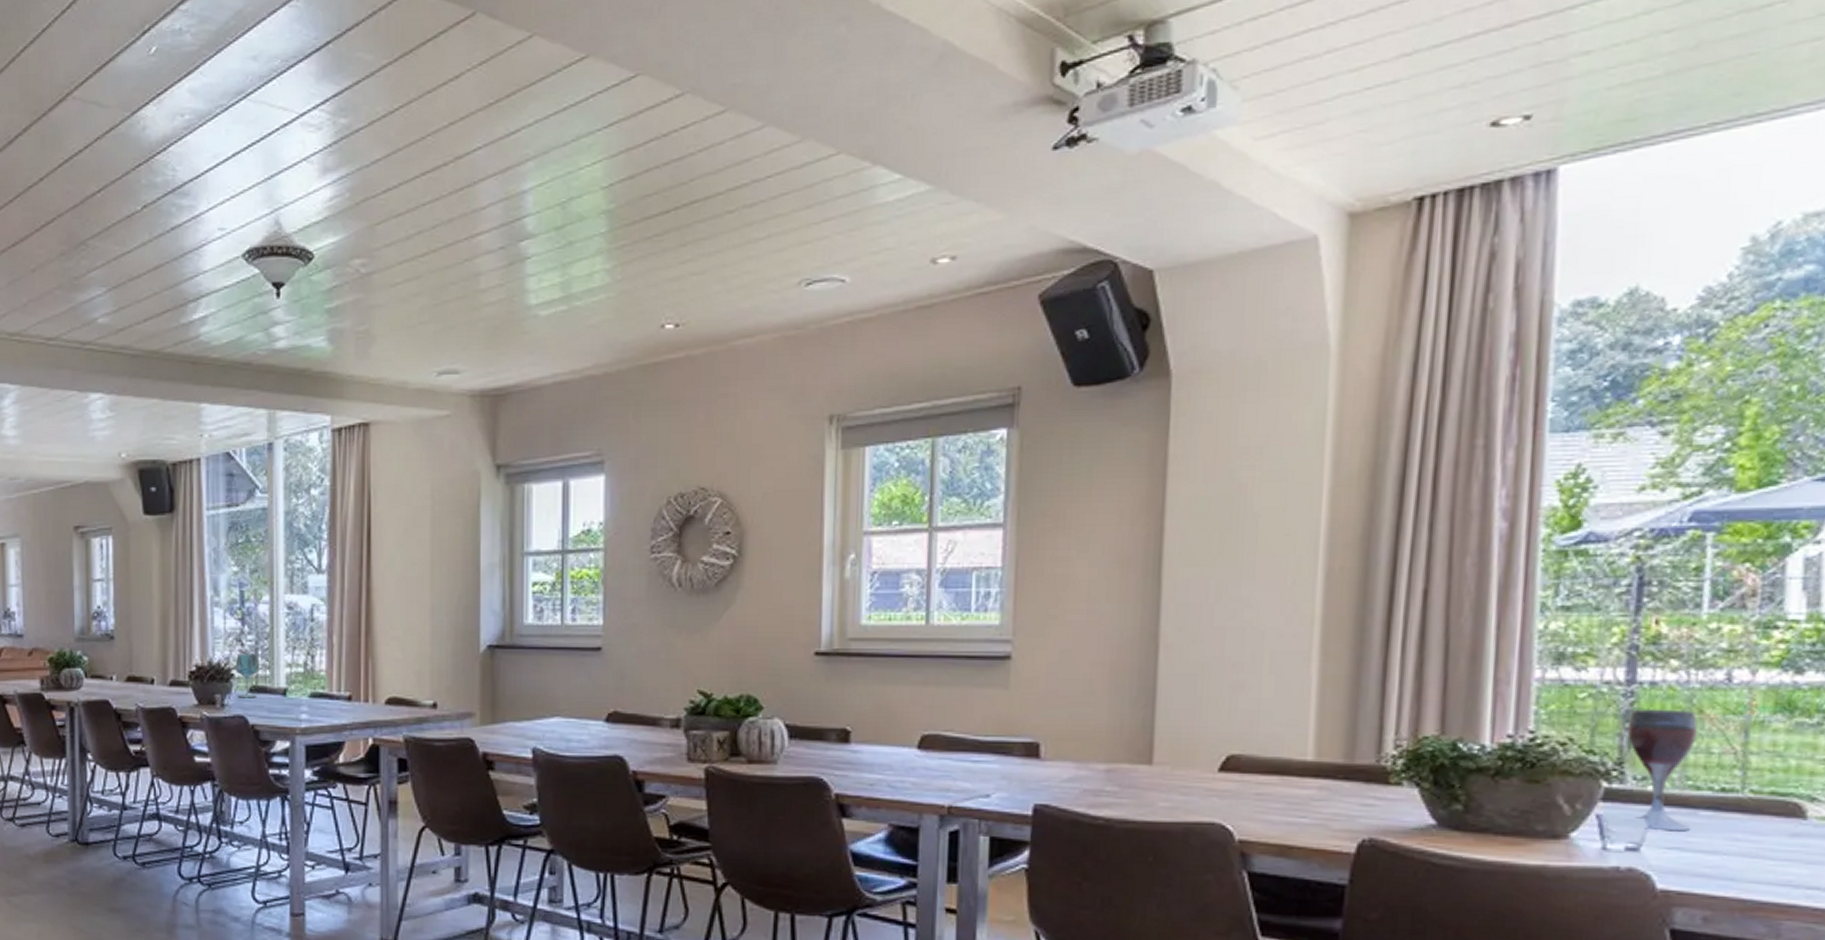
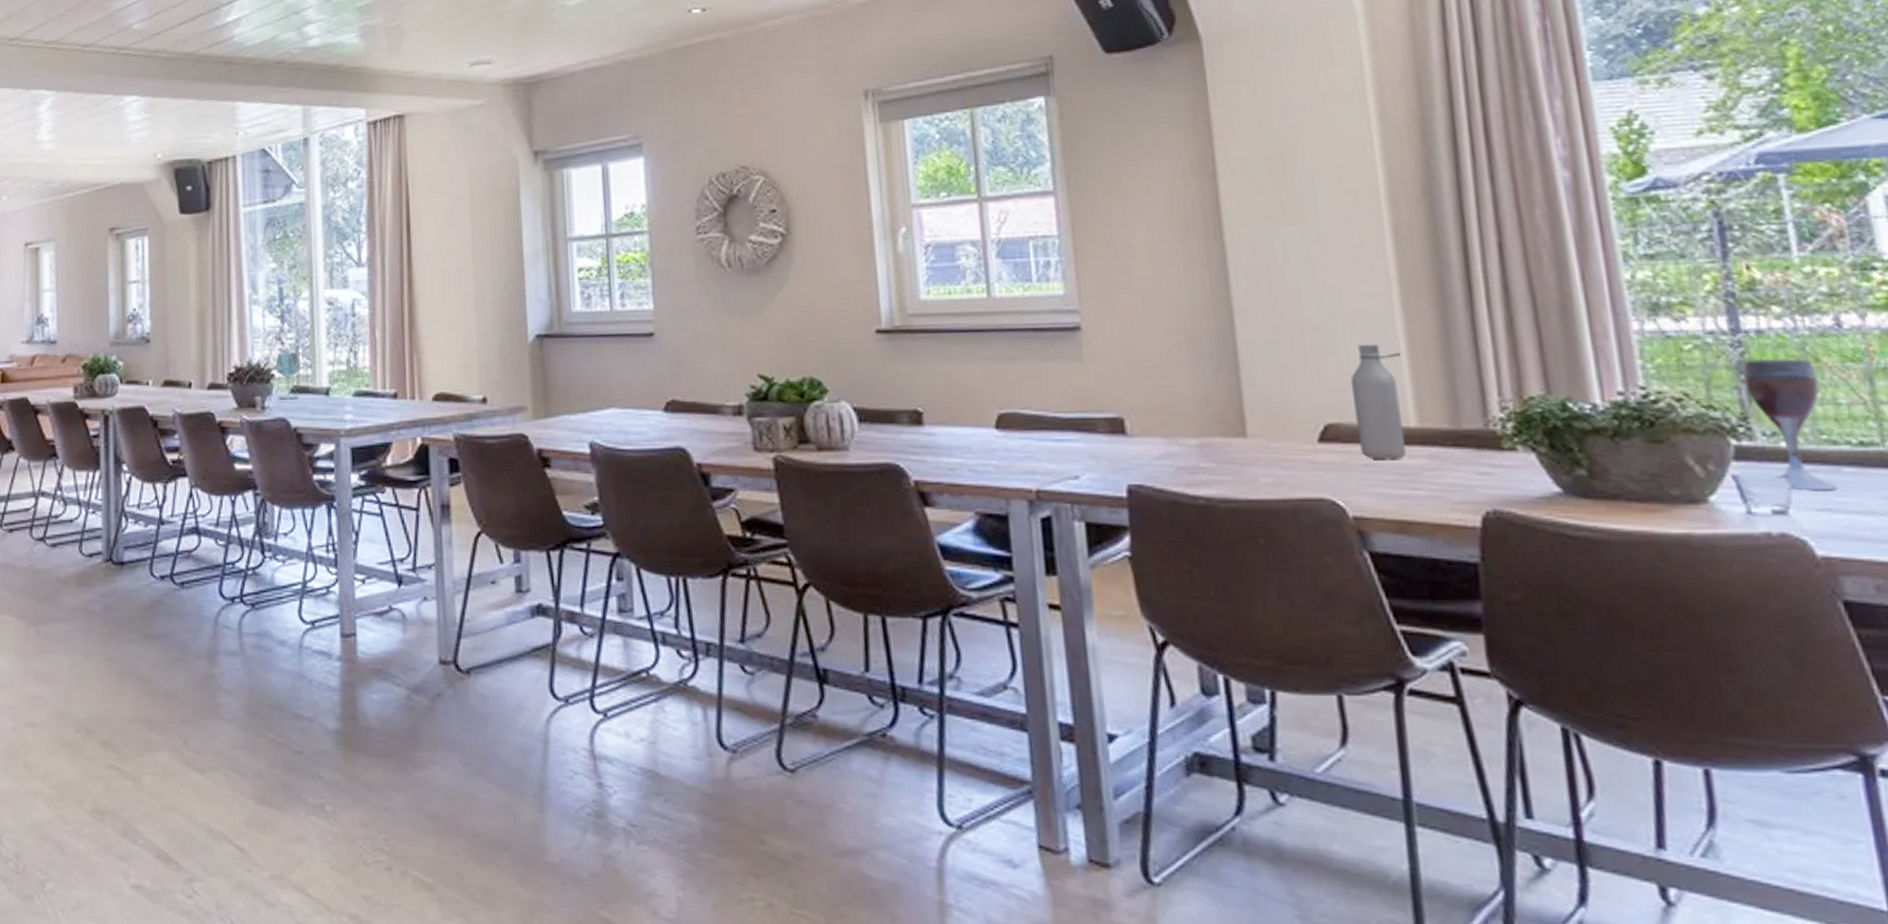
water bottle: none [1256,681,1311,790] -> present [1350,343,1406,461]

